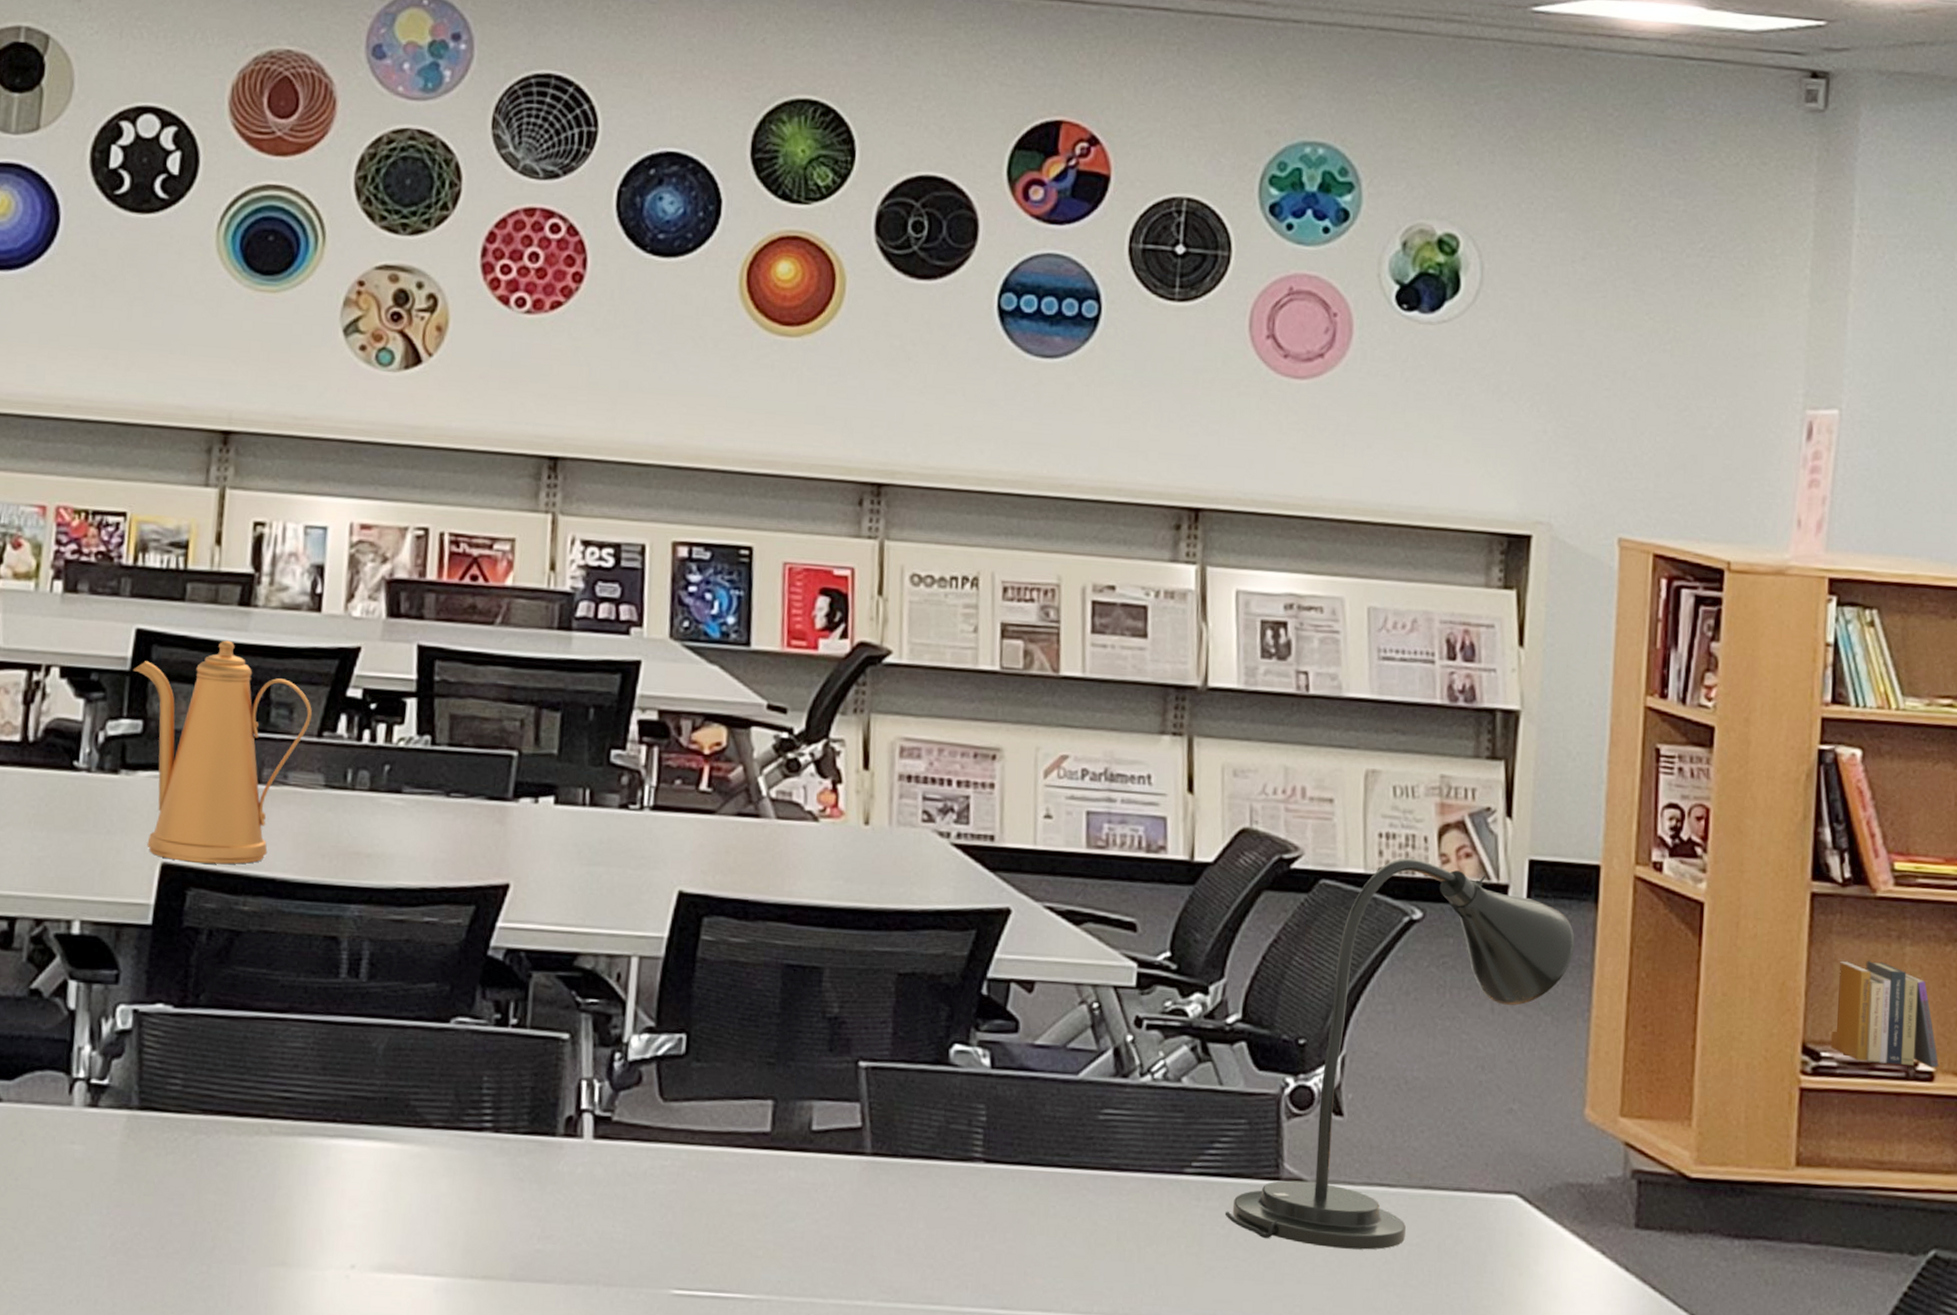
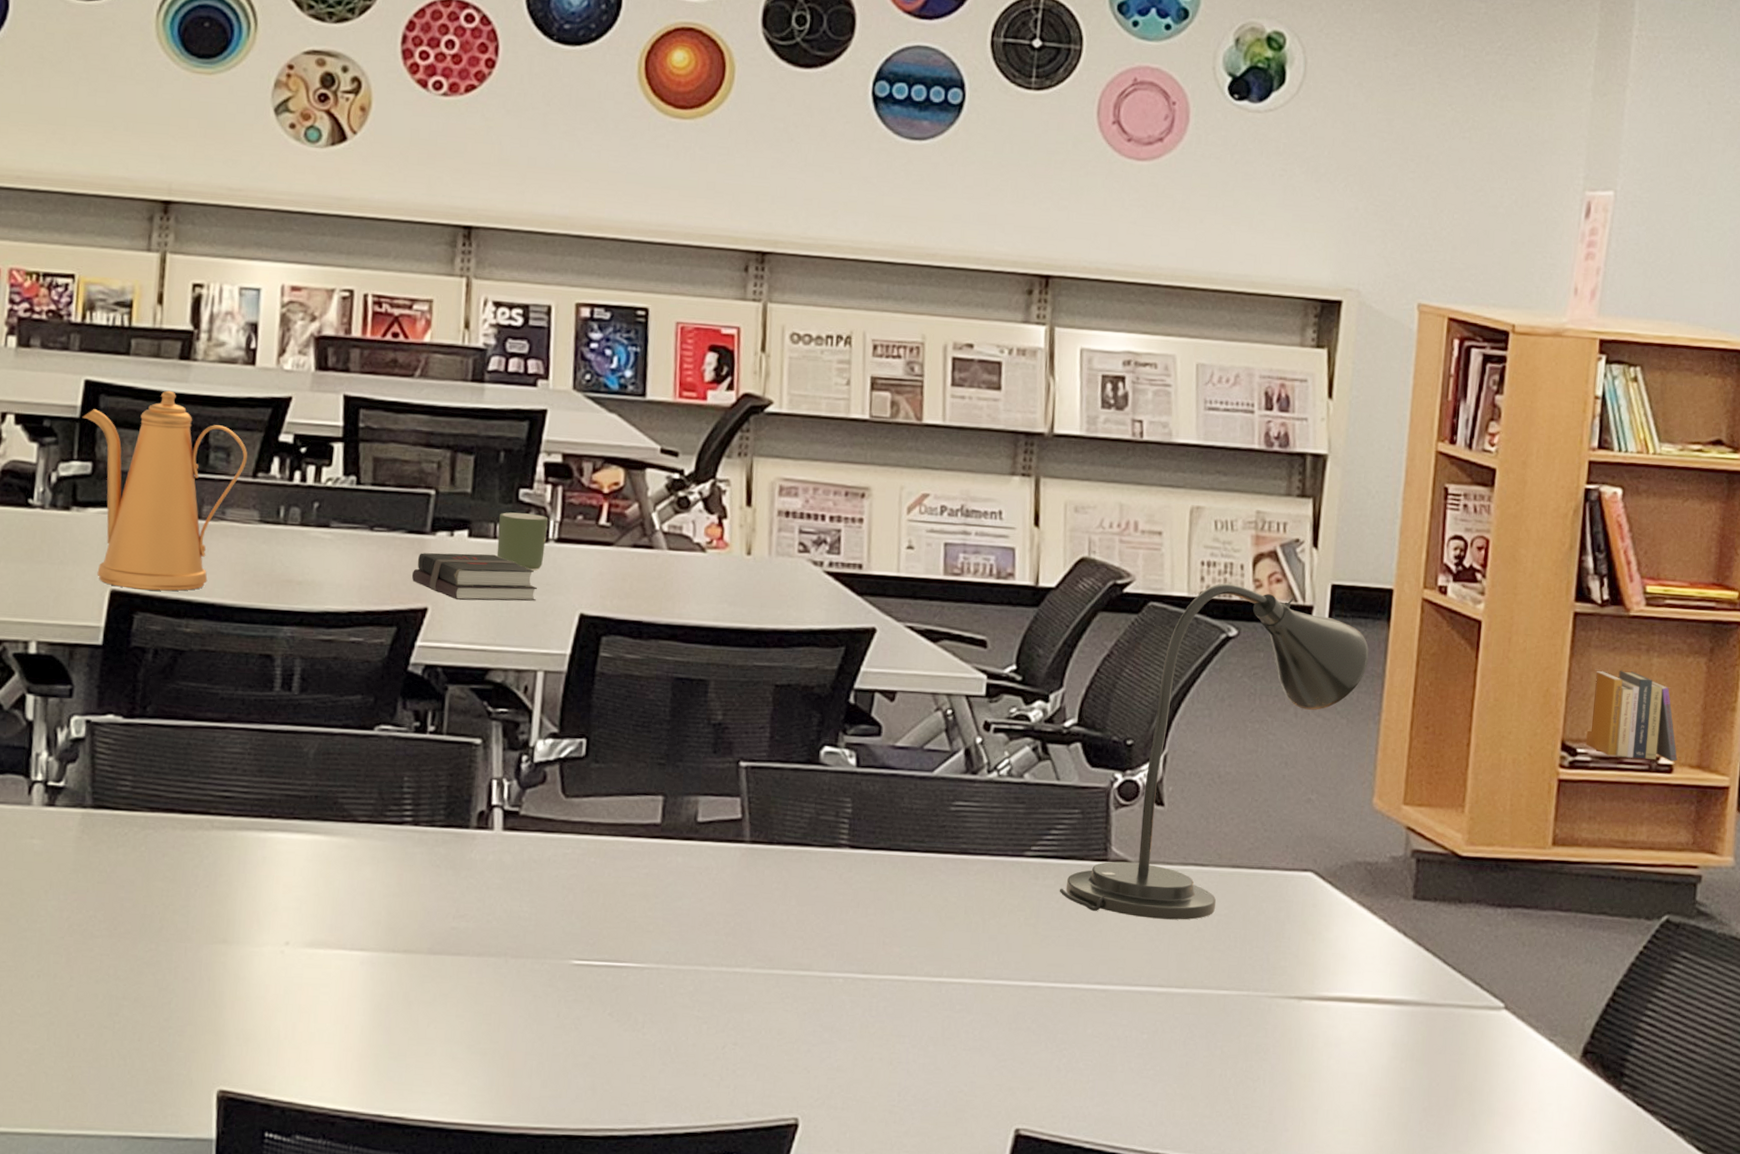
hardback book: none [491,821,631,877] -> present [411,552,537,602]
mug: none [586,776,643,842] -> present [497,512,548,571]

